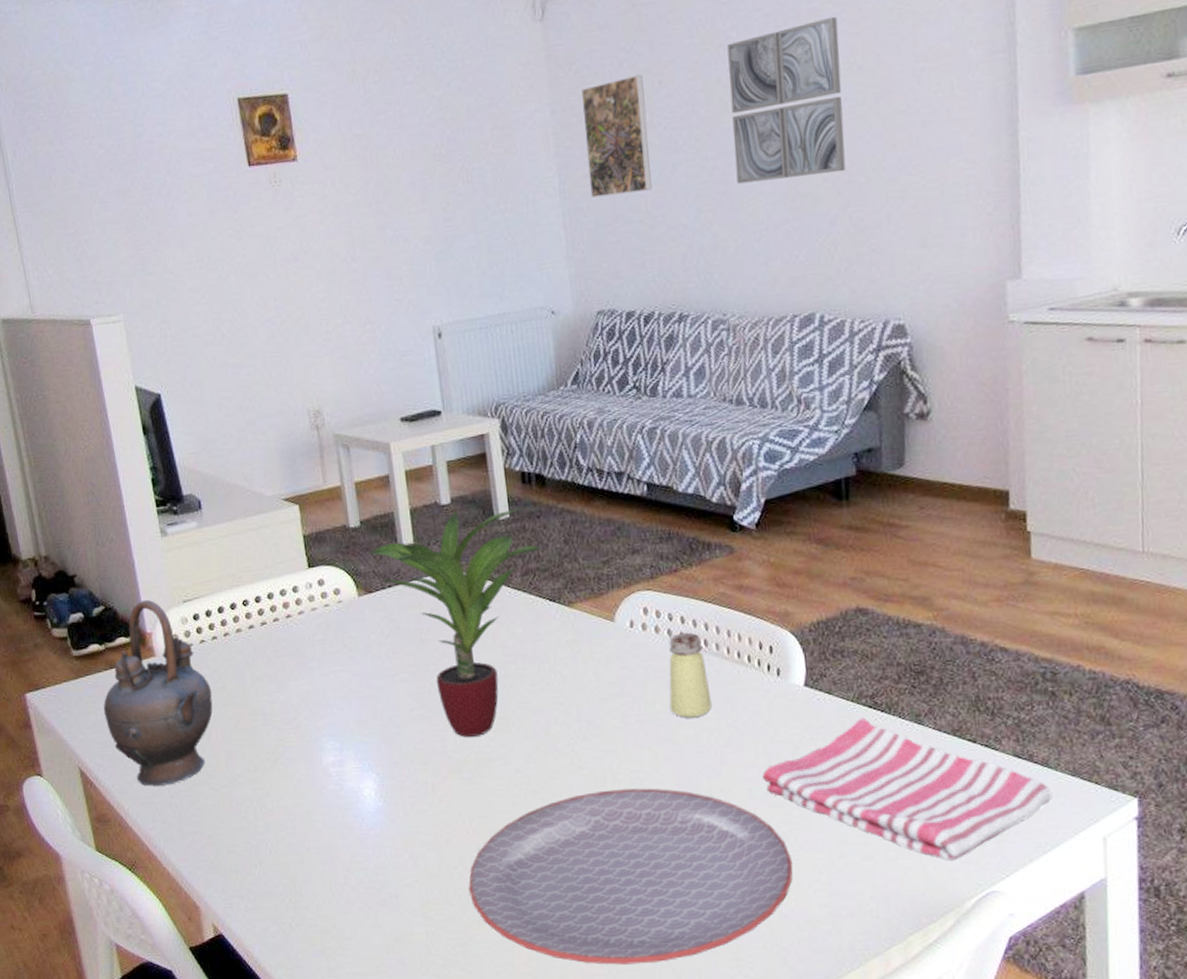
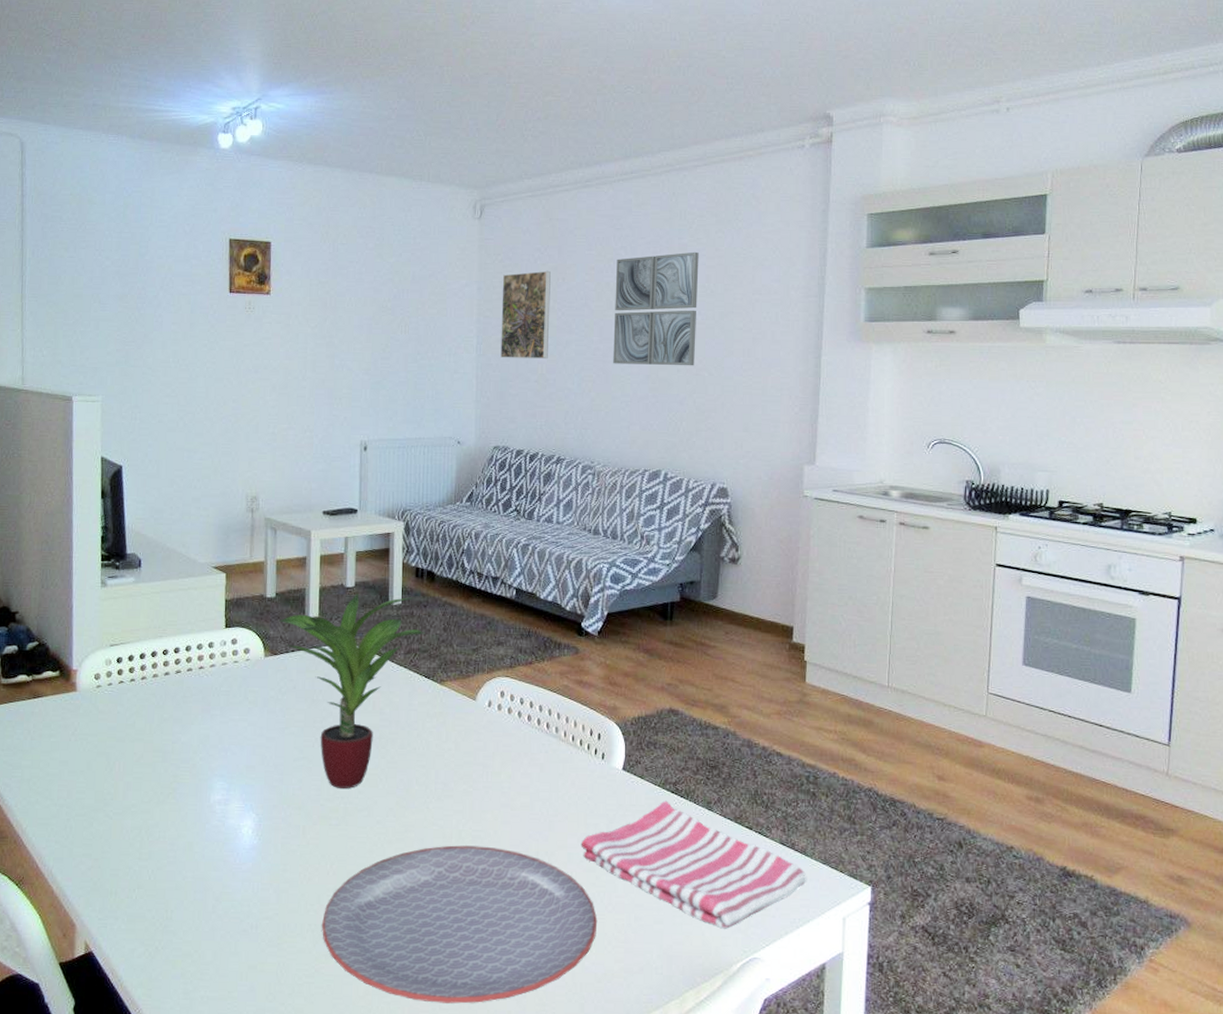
teapot: present [103,599,213,786] -> none [19,640,121,809]
saltshaker: present [669,632,712,718] -> none [512,715,547,788]

